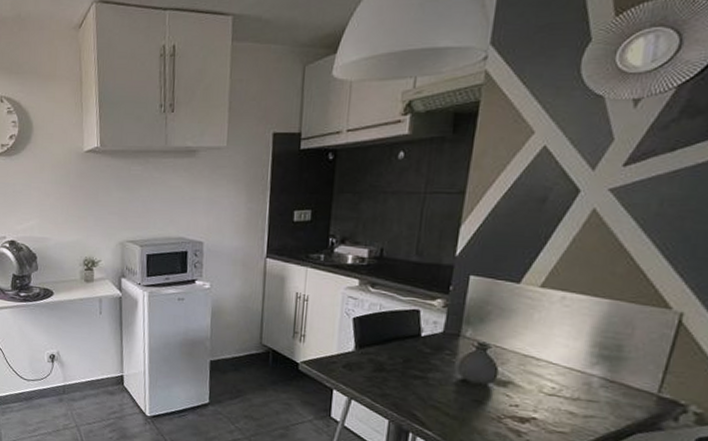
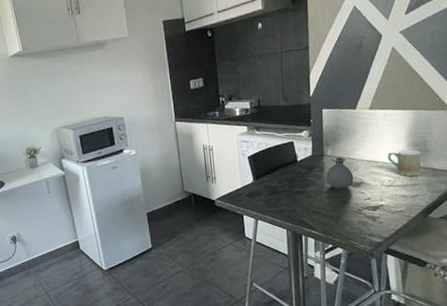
mug: none [555,350,611,391] -> present [387,149,422,177]

